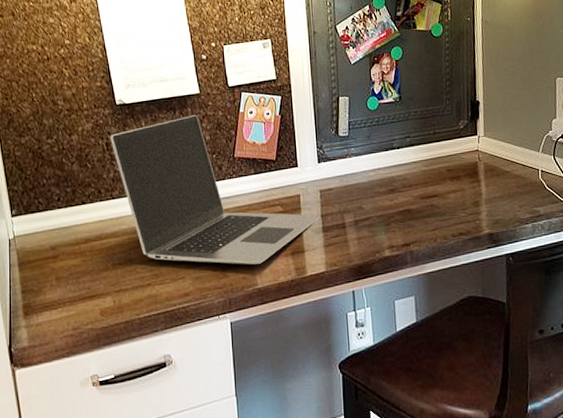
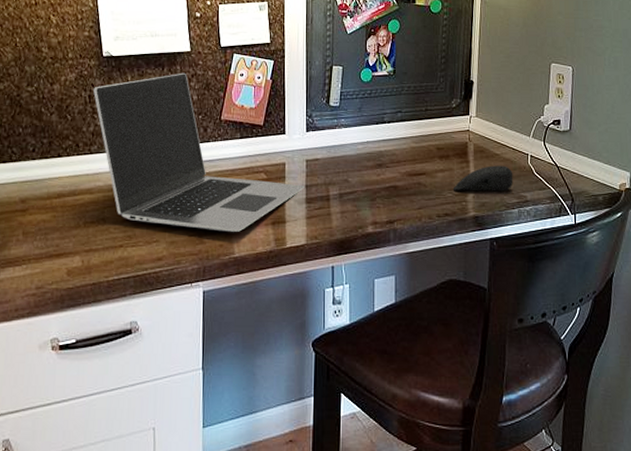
computer mouse: none [465,182,526,211] -> present [453,165,513,192]

